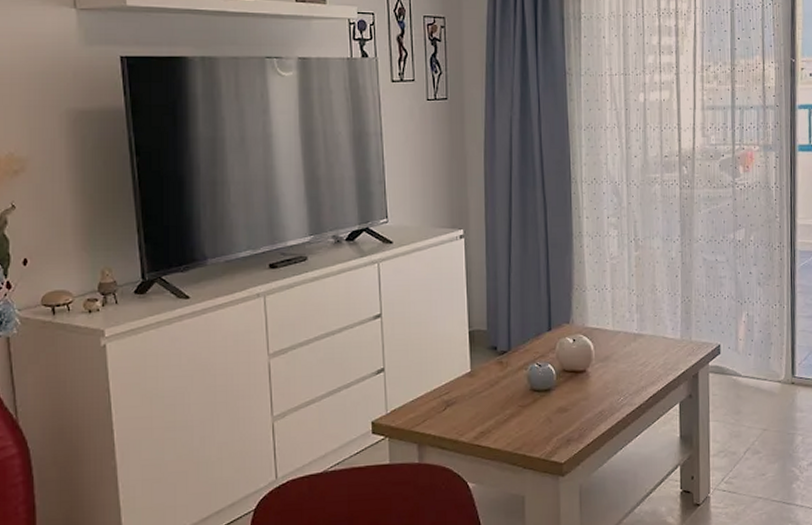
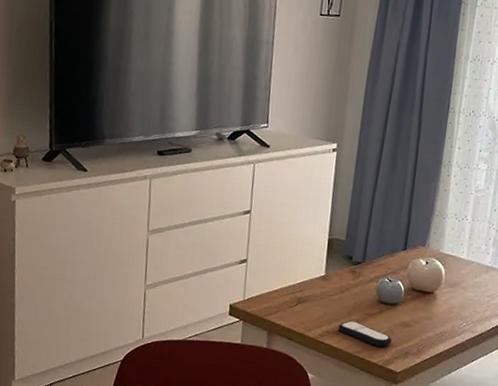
remote control: none [493,415,551,439] -> present [338,320,392,347]

